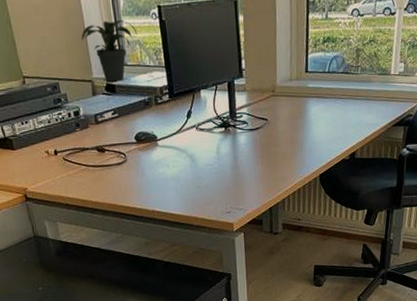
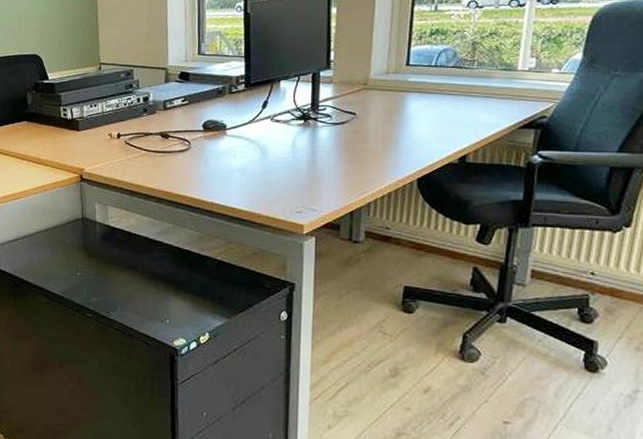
potted plant: present [81,20,138,82] -> none [162,13,220,70]

